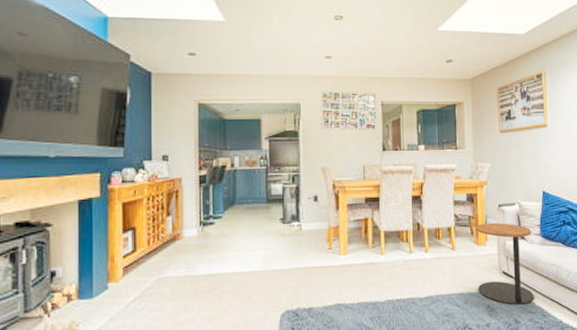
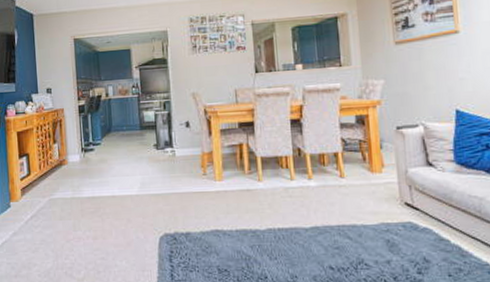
side table: present [476,223,535,305] -> none [369,147,450,241]

